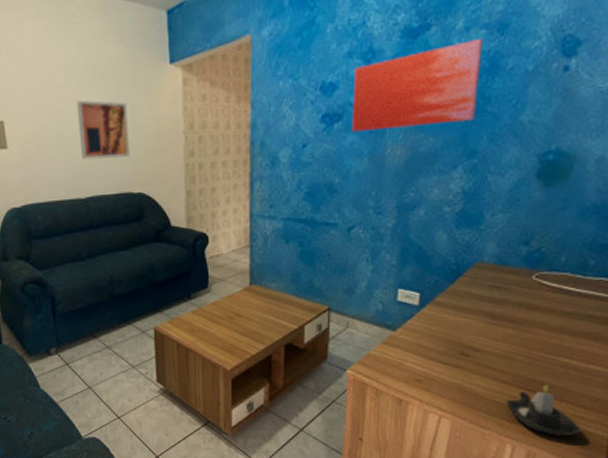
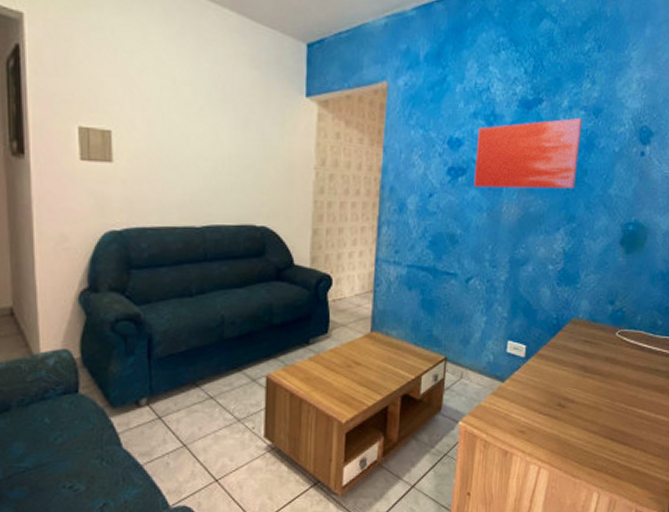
wall art: present [76,100,130,160] -> none [200,120,257,187]
candle: present [505,383,582,436] -> none [593,432,652,482]

